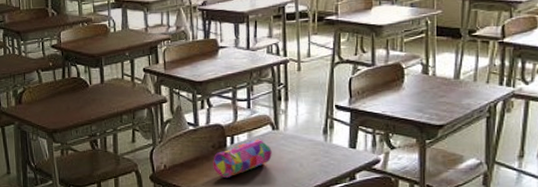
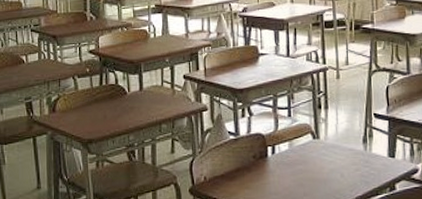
pencil case: present [213,139,272,178] -> none [254,148,313,190]

